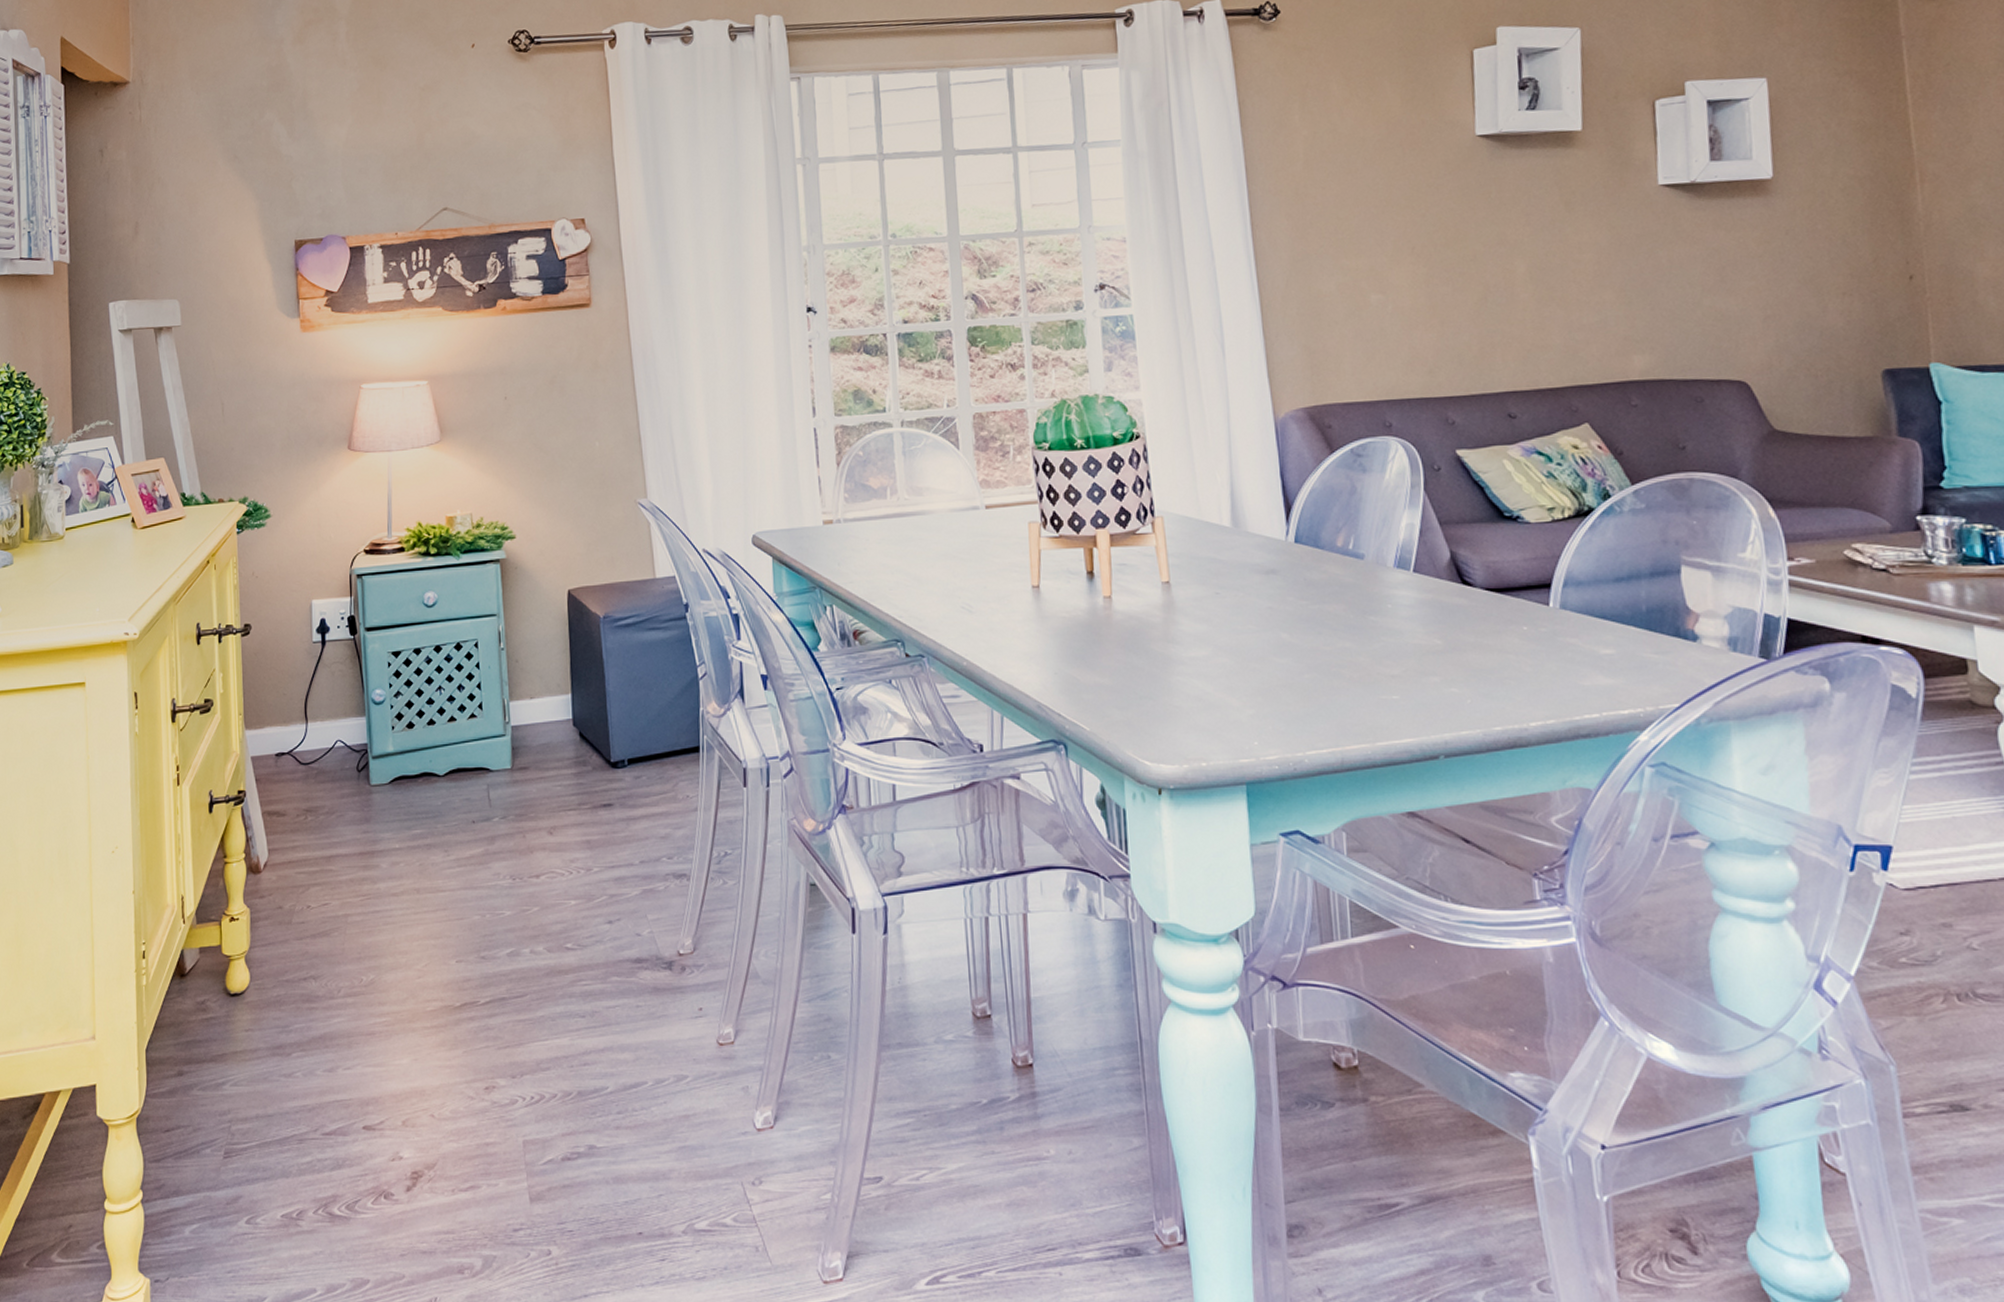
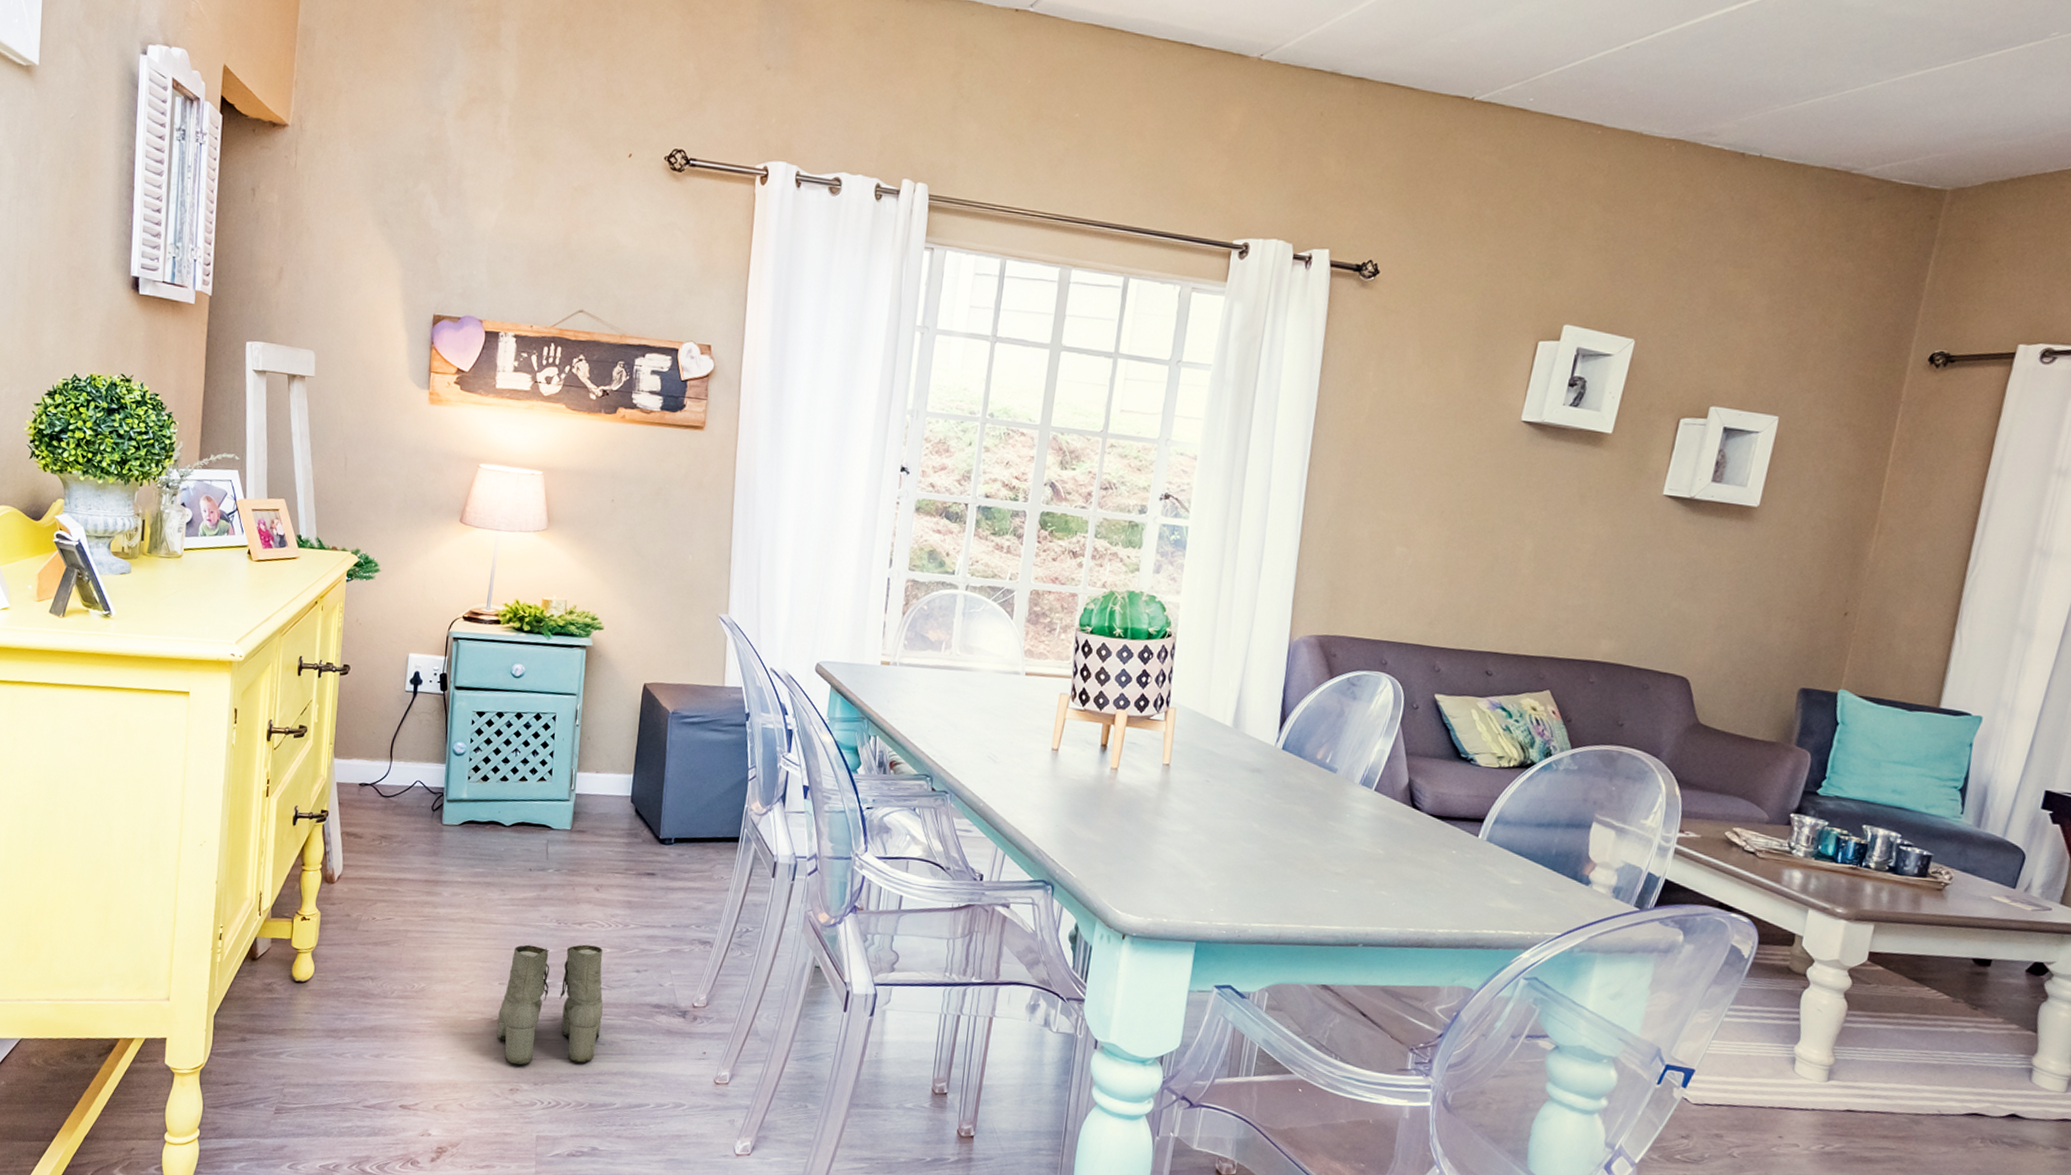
boots: none [460,899,578,1057] -> present [496,944,603,1065]

